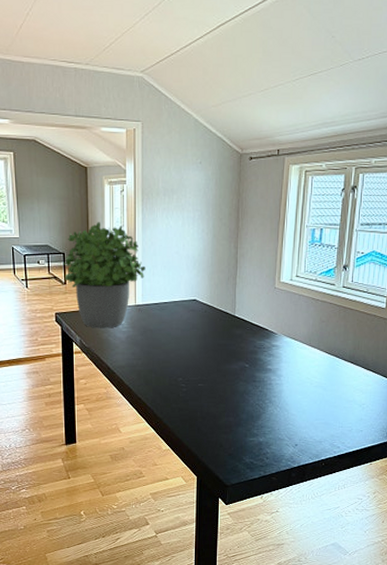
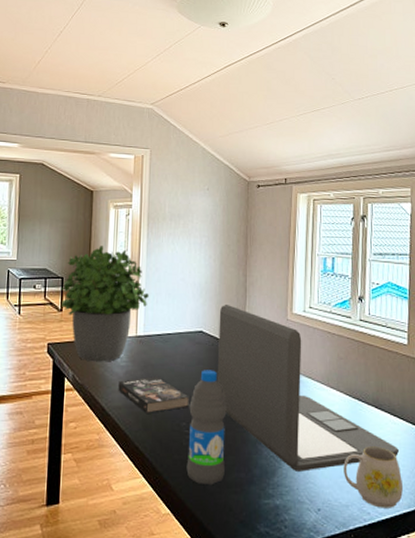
book: none [121,340,185,371] -> present [118,377,189,413]
water bottle: none [183,333,218,428] -> present [186,370,227,486]
laptop: none [209,275,370,416] -> present [217,305,400,472]
mug: none [319,395,370,443] -> present [343,446,403,508]

